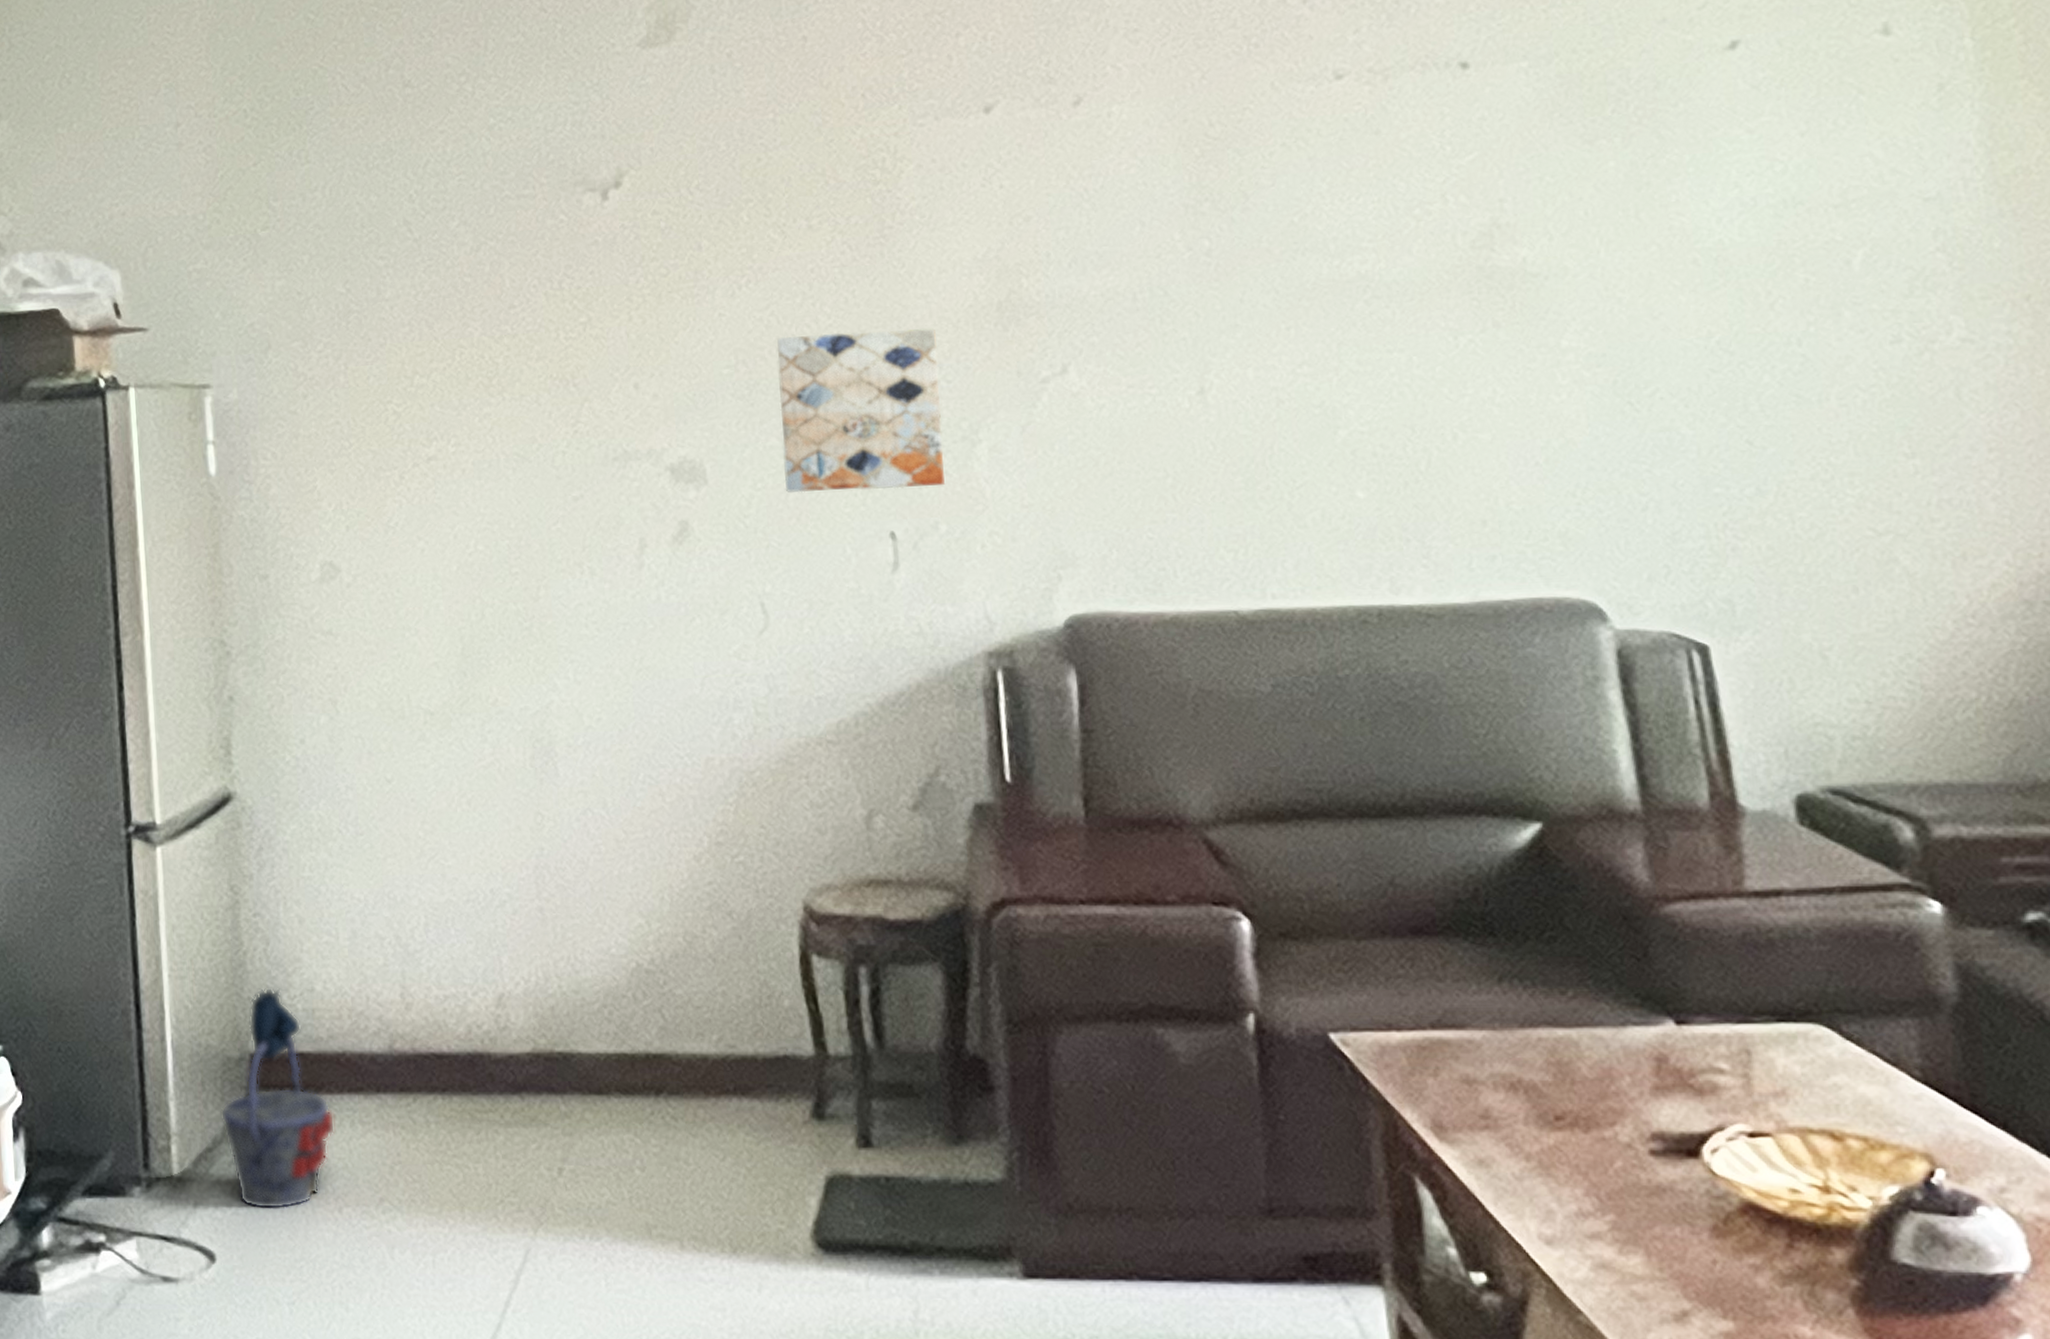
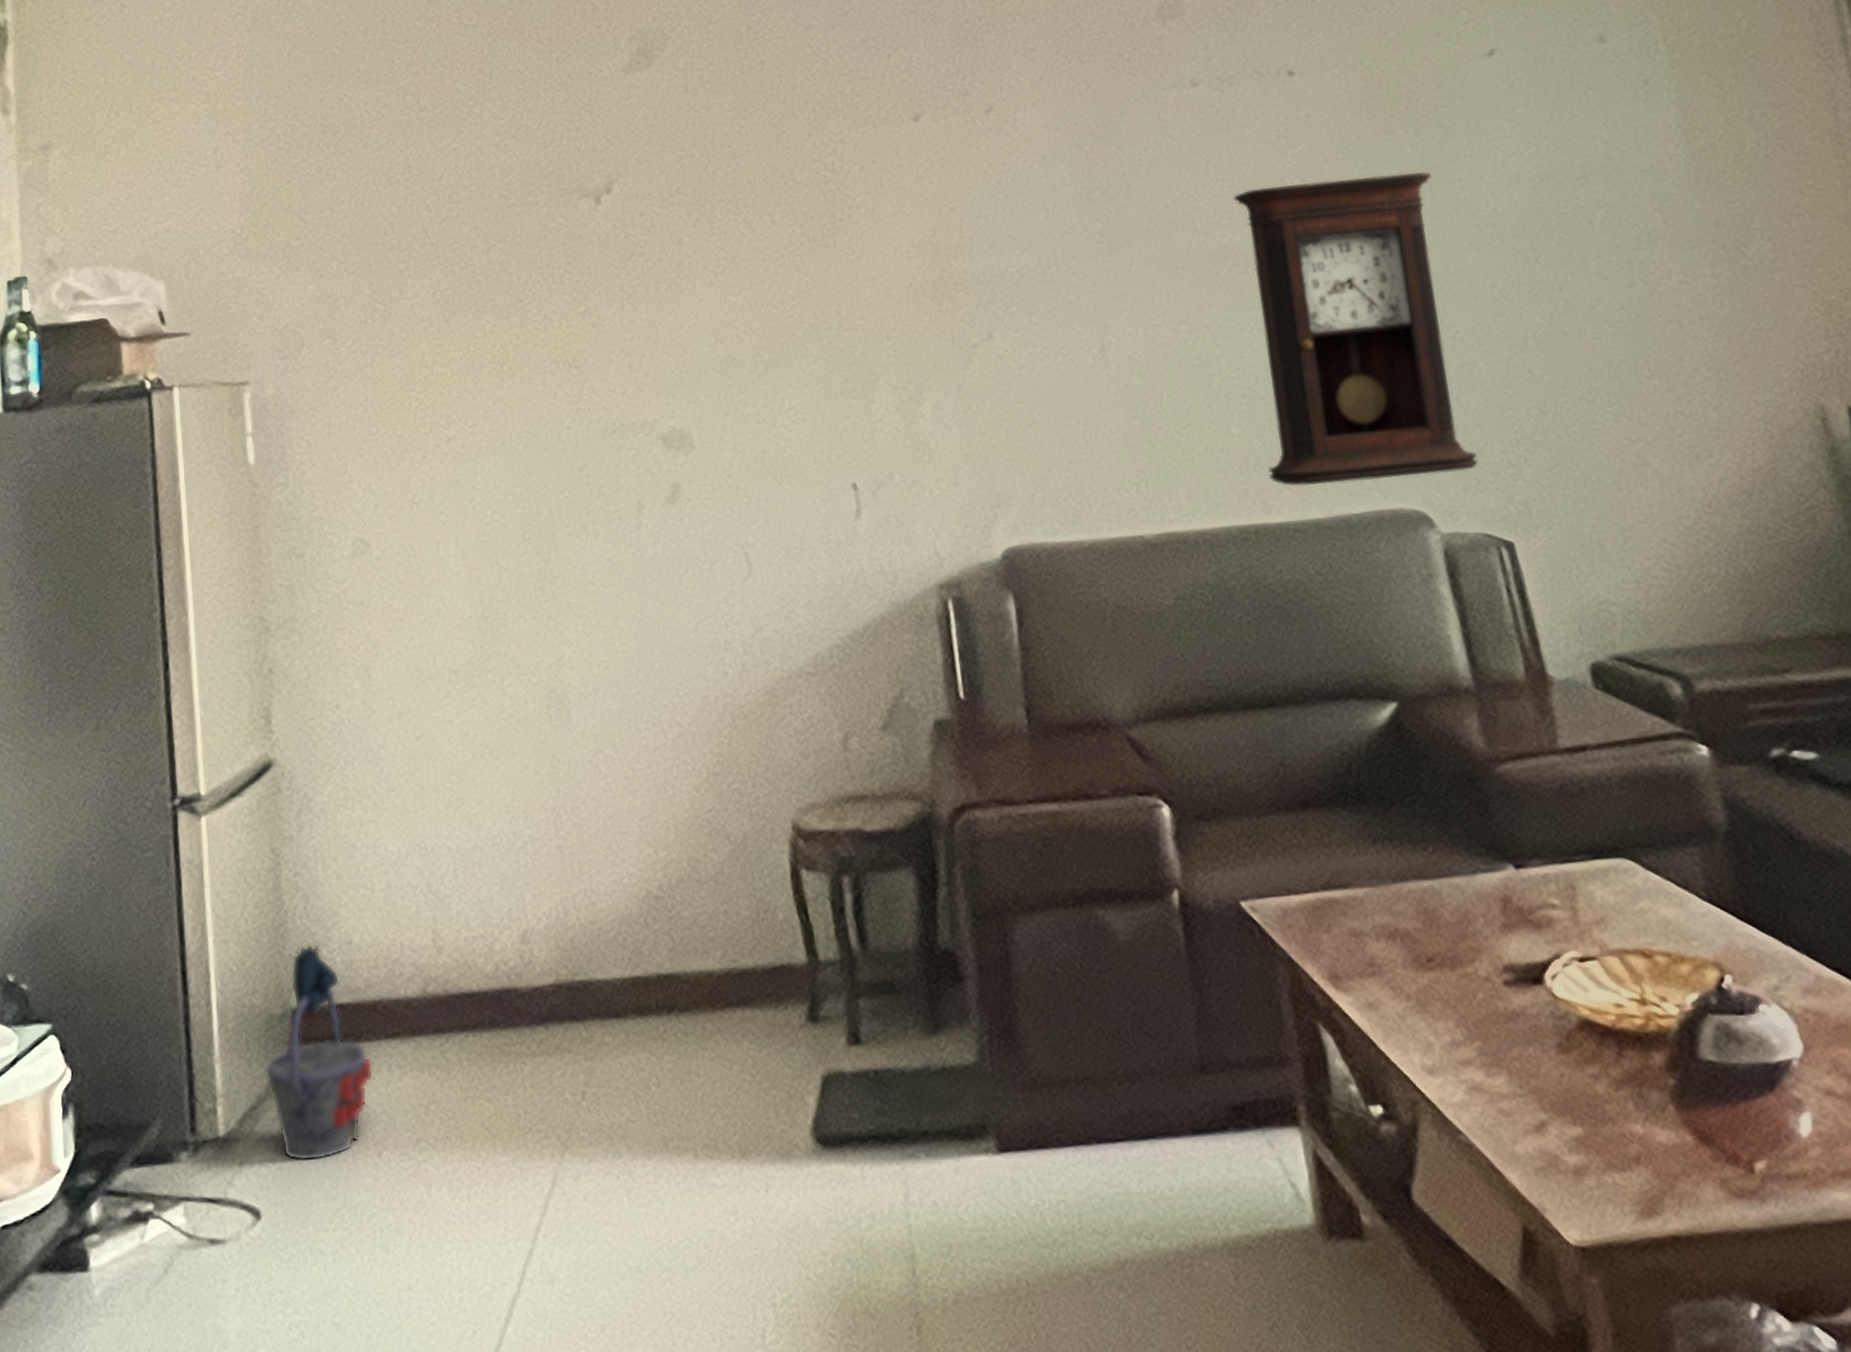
wall art: present [776,328,945,493] -> none [749,305,896,454]
pendulum clock: none [1379,191,1672,565] -> present [1233,171,1479,487]

